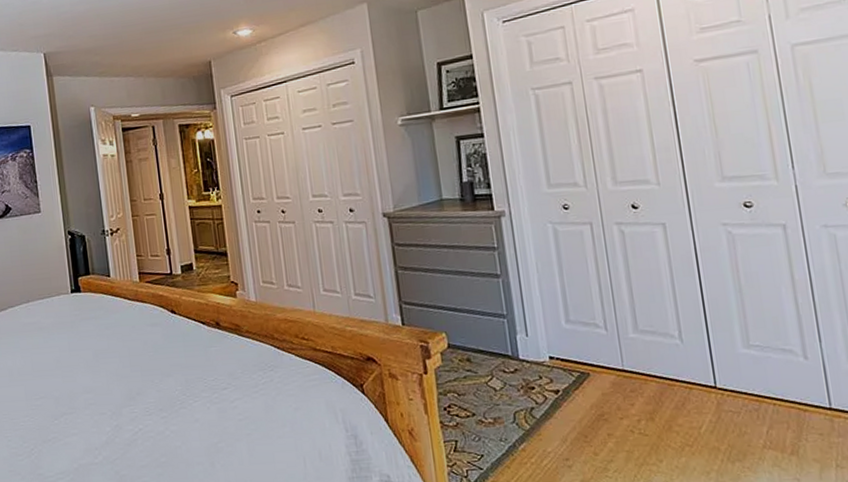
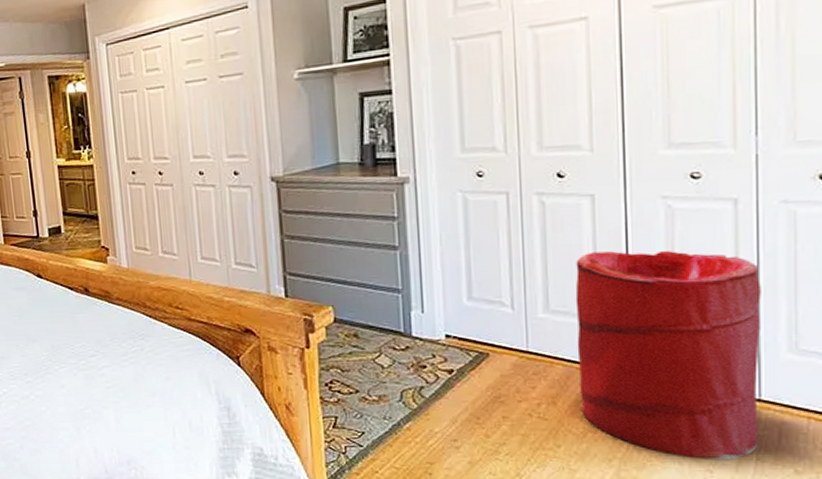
laundry hamper: none [656,272,835,469] -> present [575,251,761,461]

